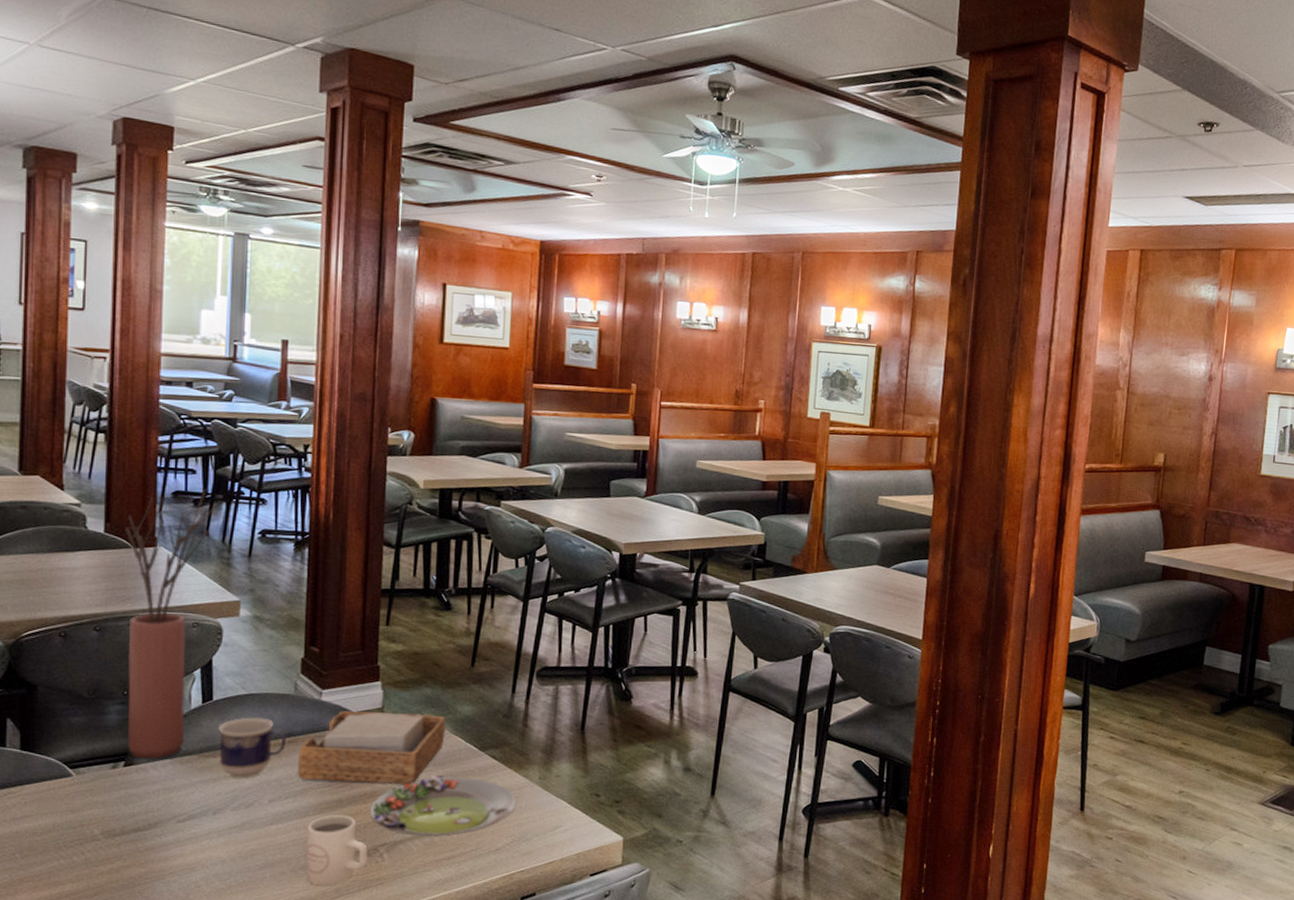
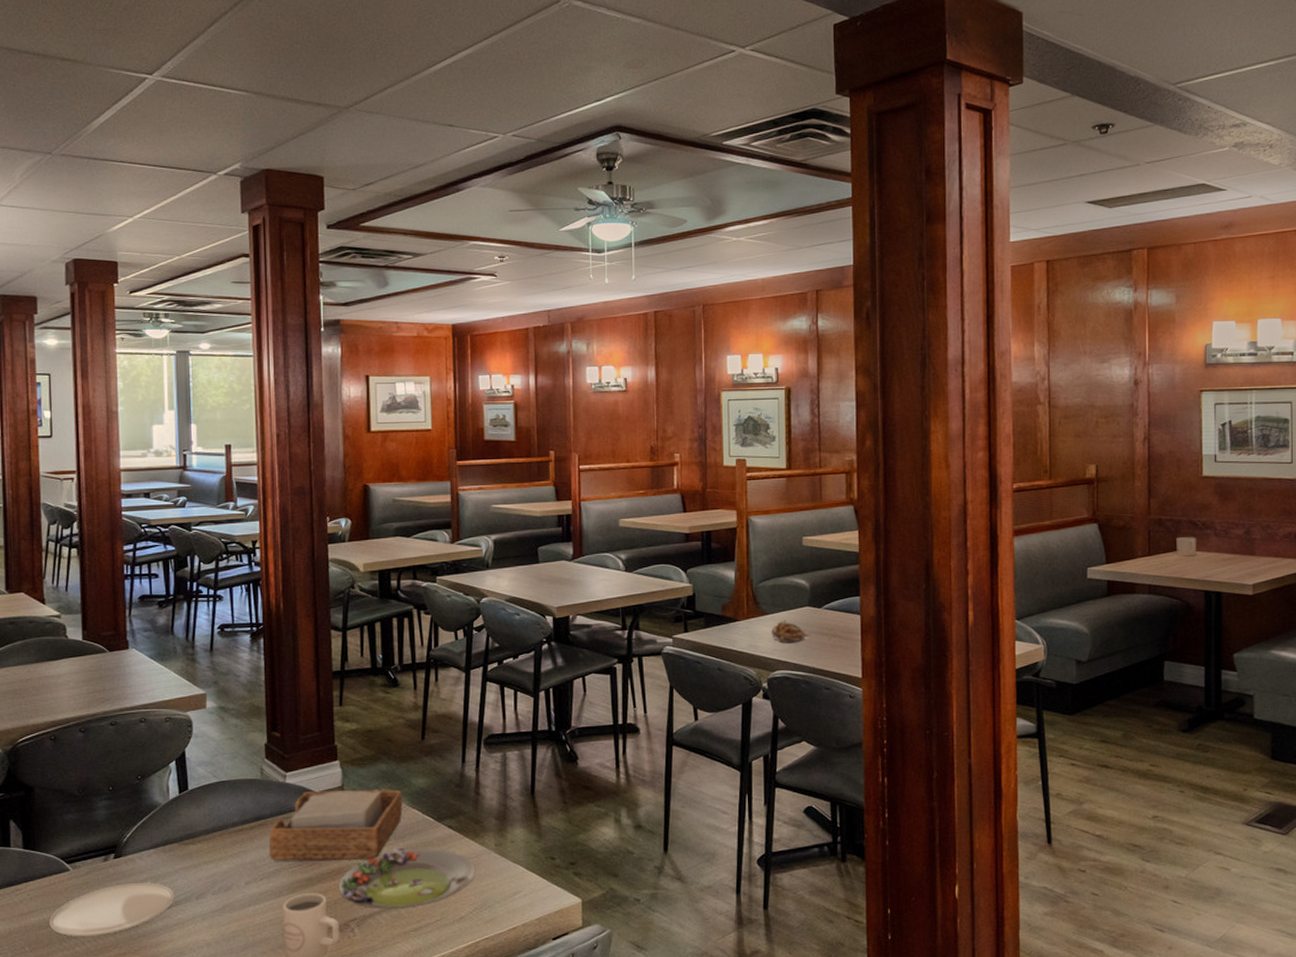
plate: none [46,793,190,847] -> present [49,882,175,938]
vase: present [125,488,216,760] -> none [100,590,178,851]
cup: present [218,717,287,778] -> none [195,803,258,863]
french fries: none [838,575,875,600] -> present [771,619,809,643]
mug: none [1228,530,1249,550] -> present [1176,537,1197,557]

